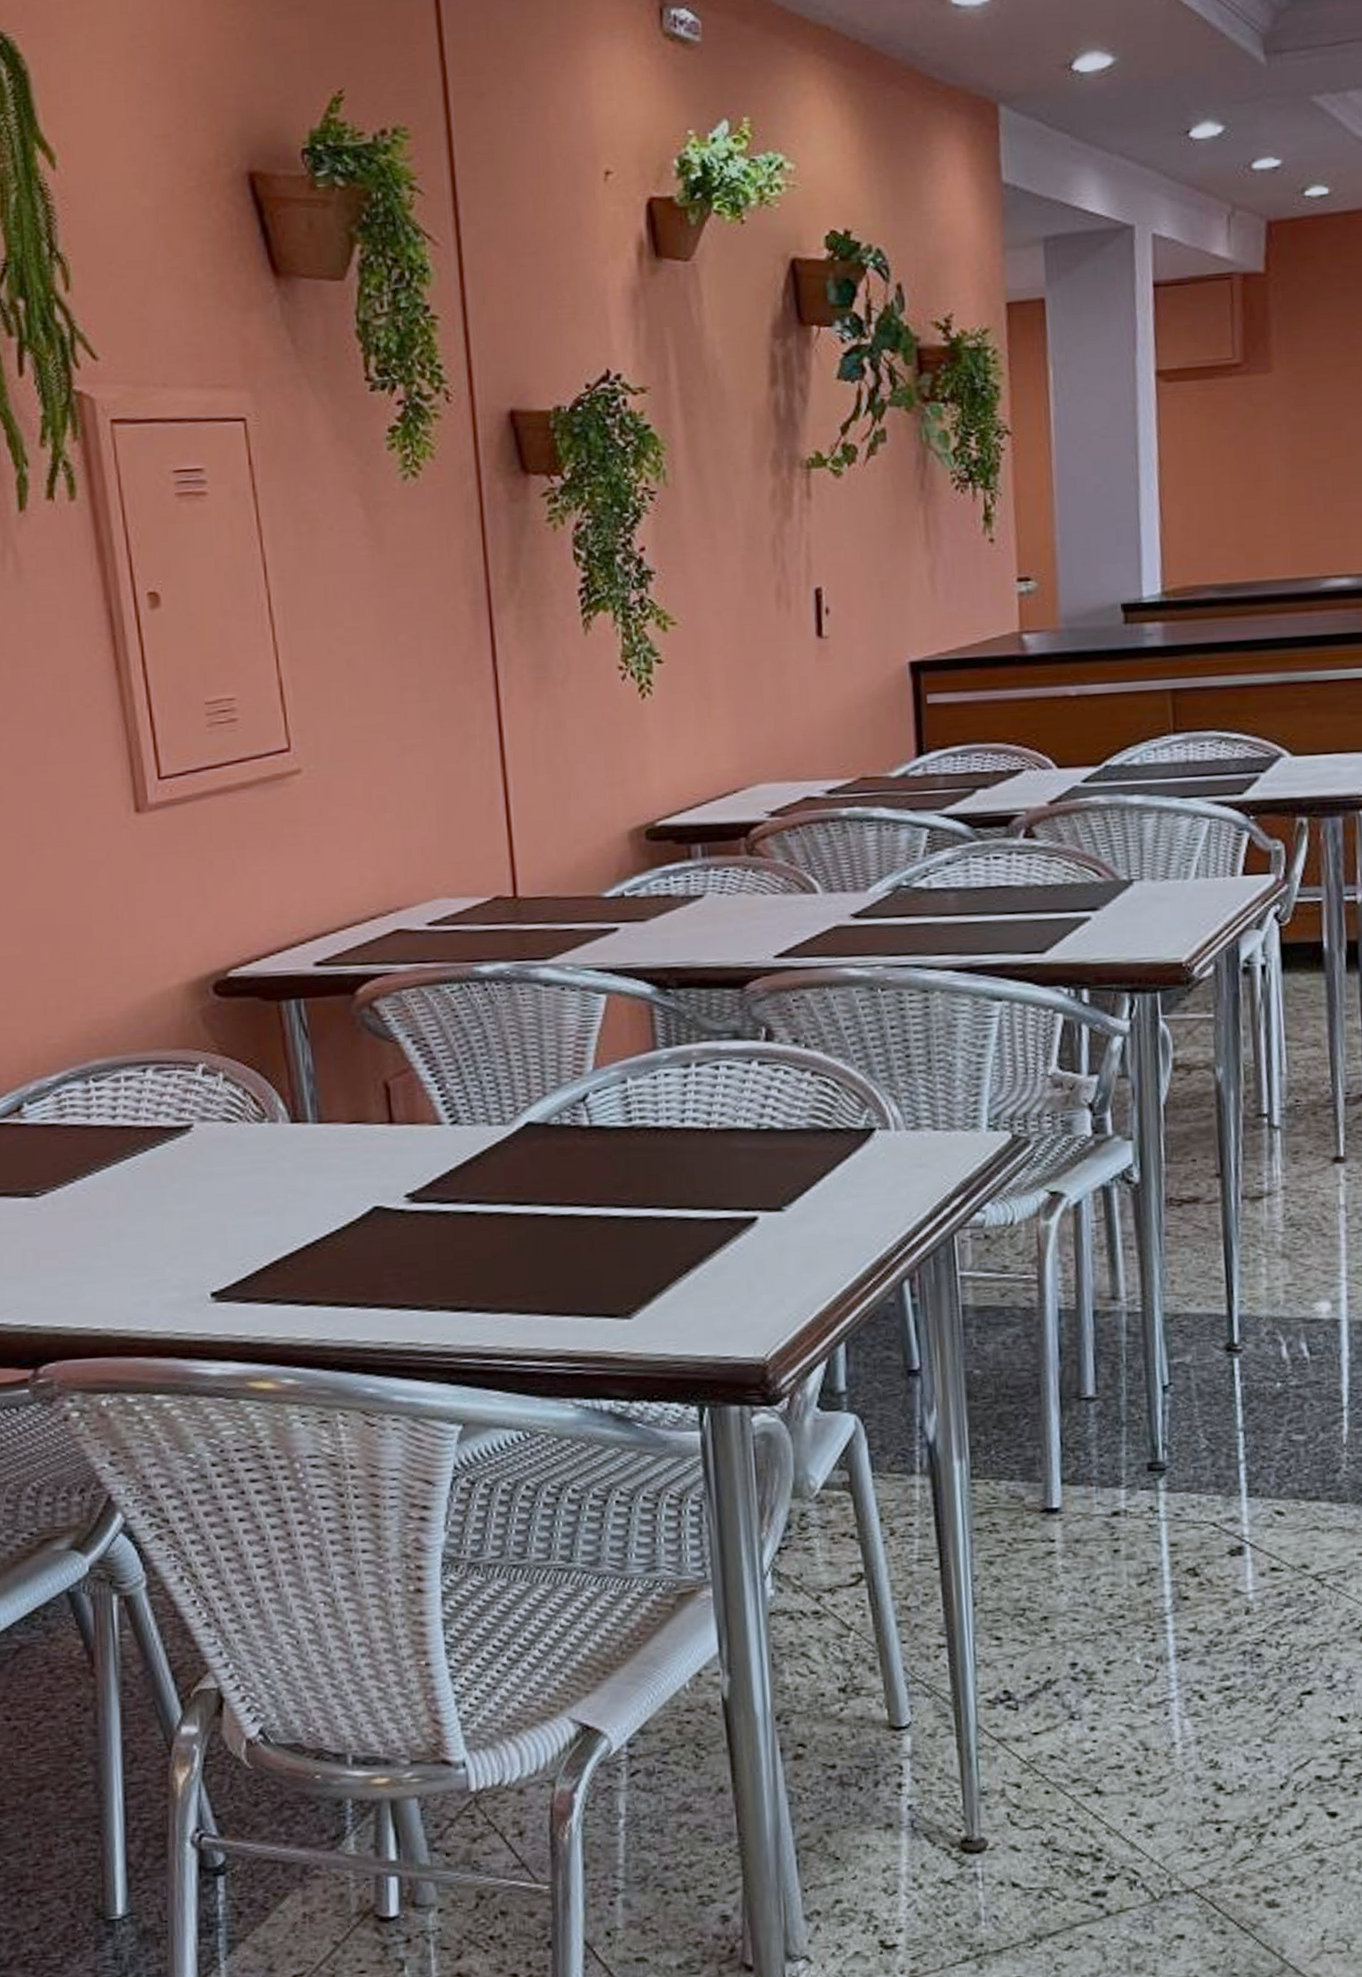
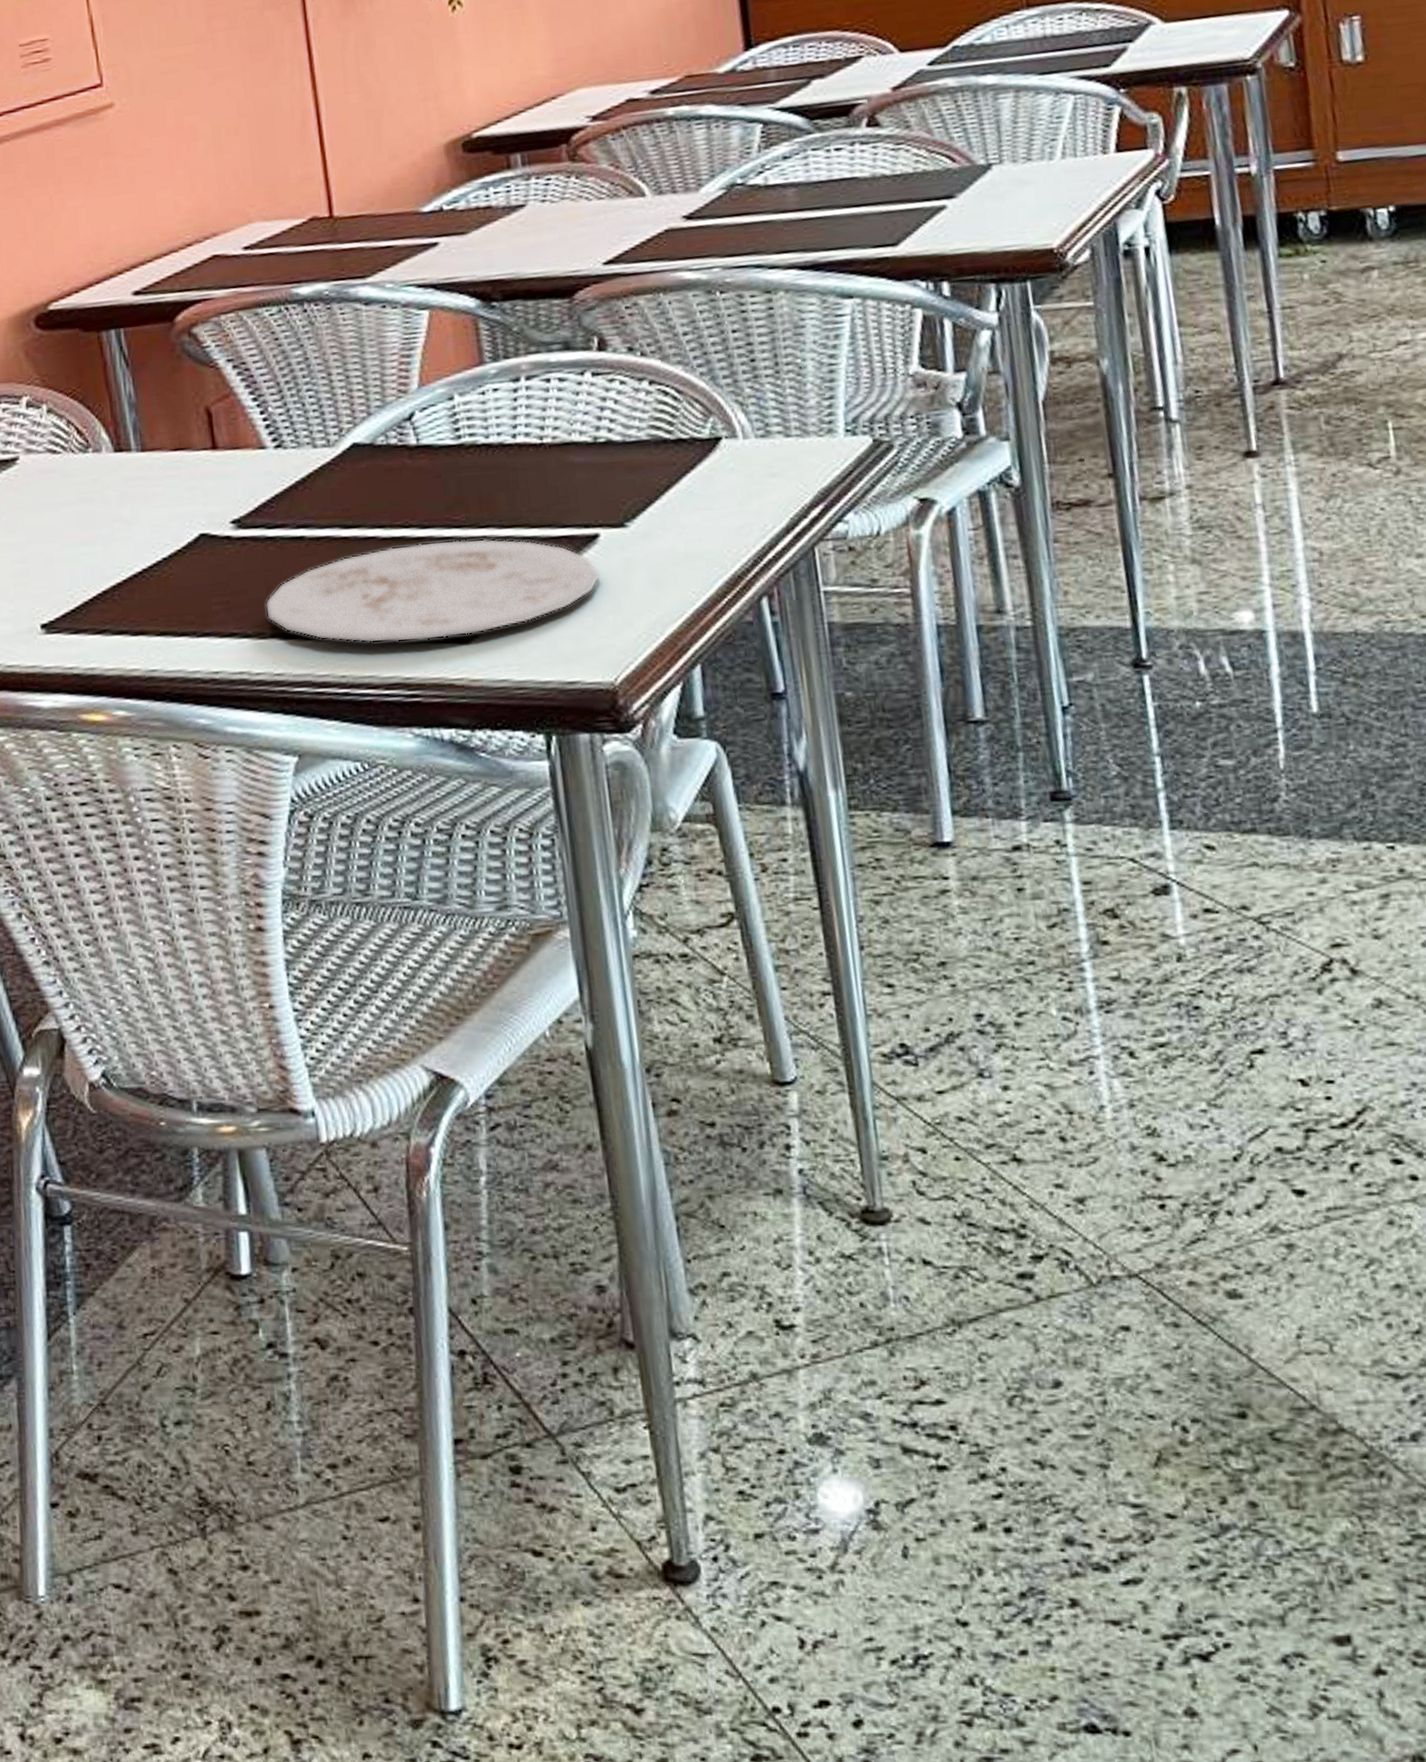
plate: none [435,1218,757,1317] -> present [265,538,600,643]

